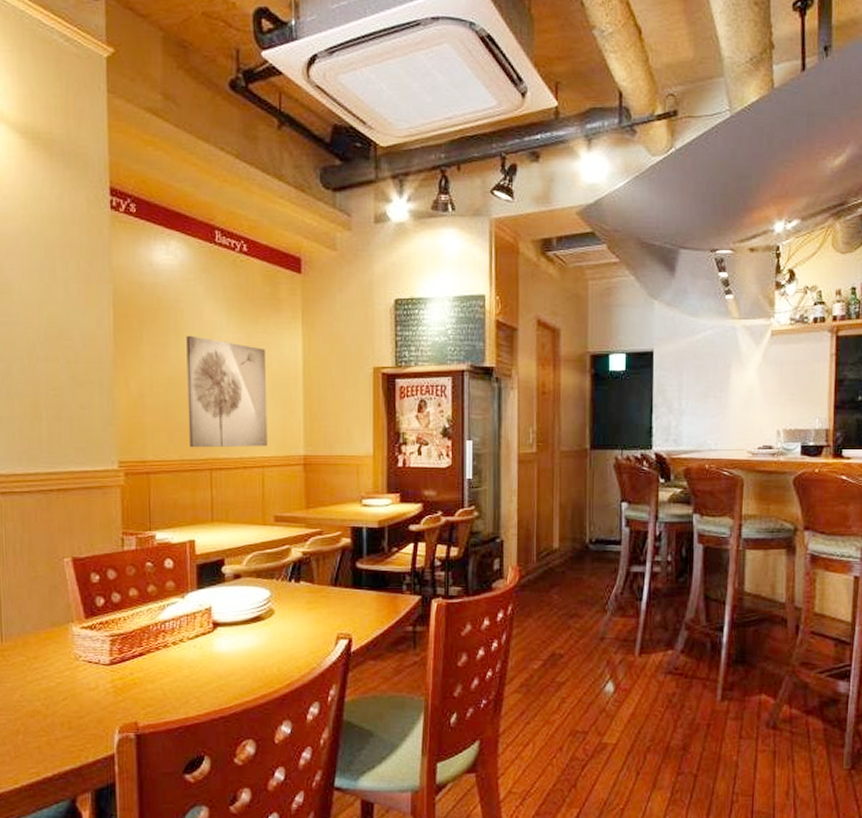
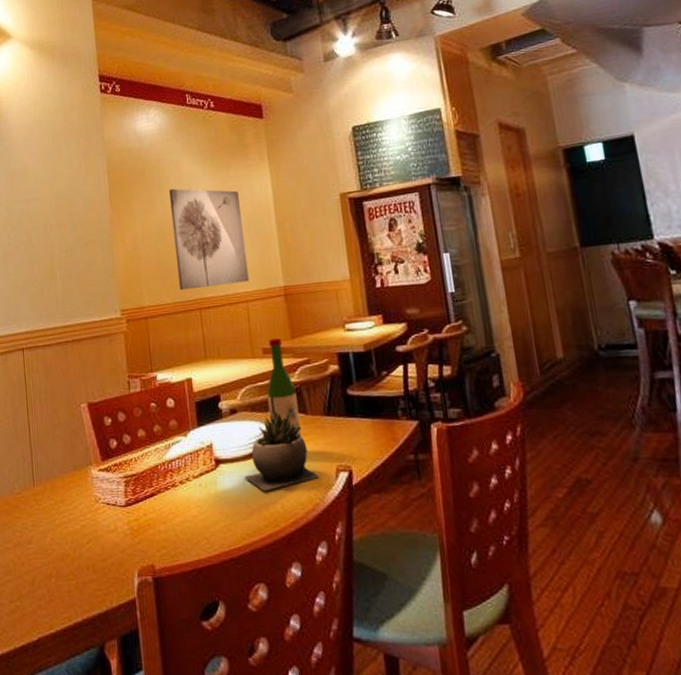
succulent plant: none [243,578,320,655] -> present [244,410,320,492]
wine bottle: none [275,506,306,605] -> present [267,337,302,437]

